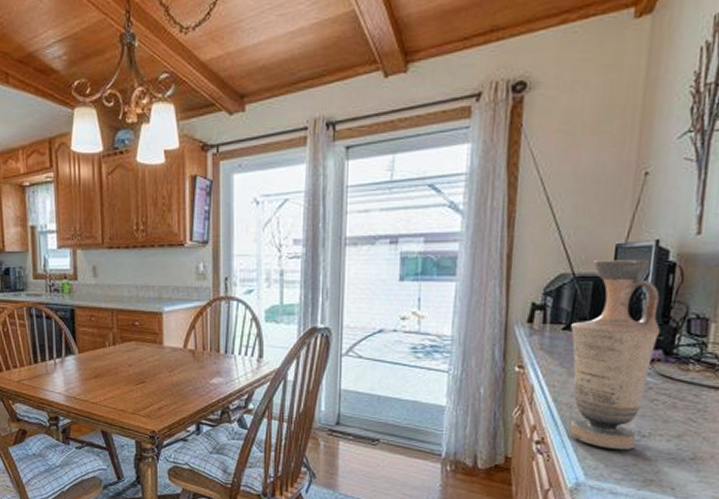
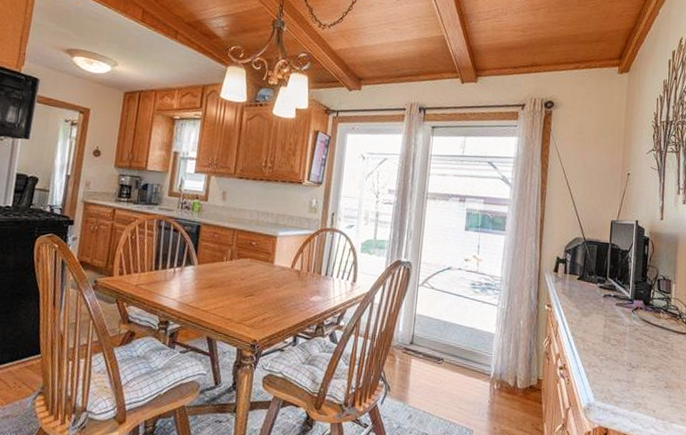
vase: present [569,260,661,451] -> none [583,230,642,378]

